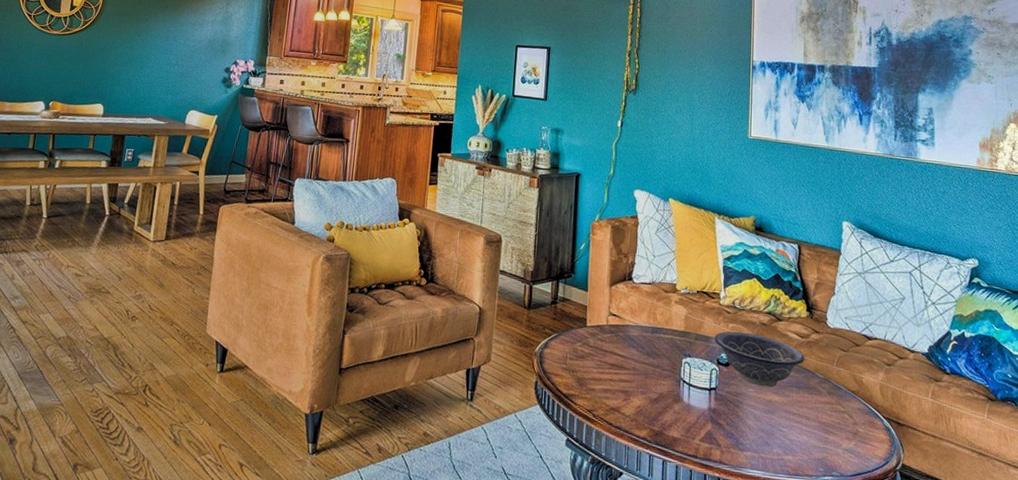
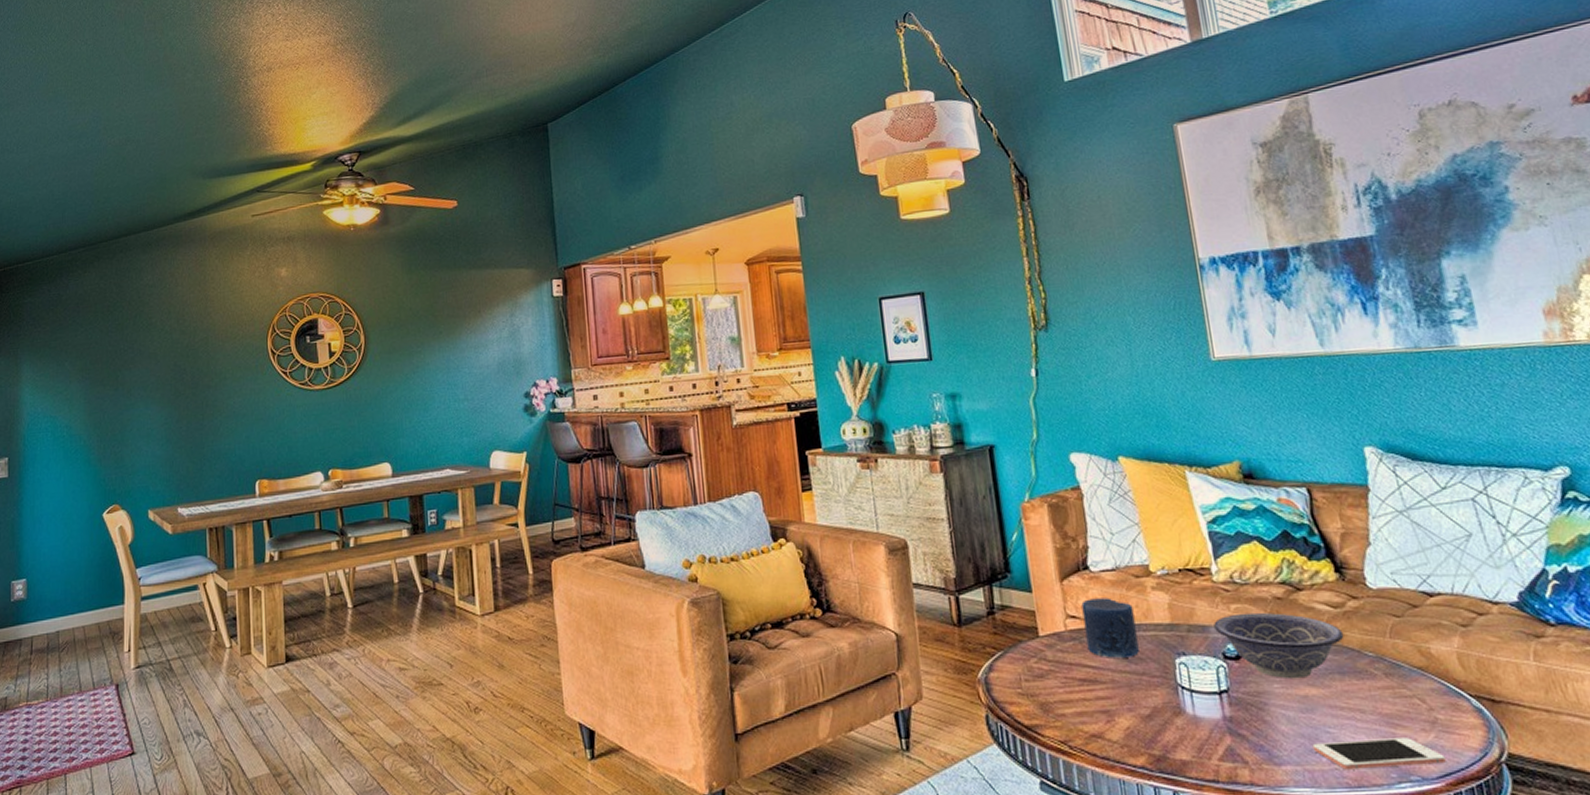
candle: none [620,303,659,353] -> present [1081,597,1139,658]
cell phone: none [768,437,859,465] -> present [1312,738,1446,770]

